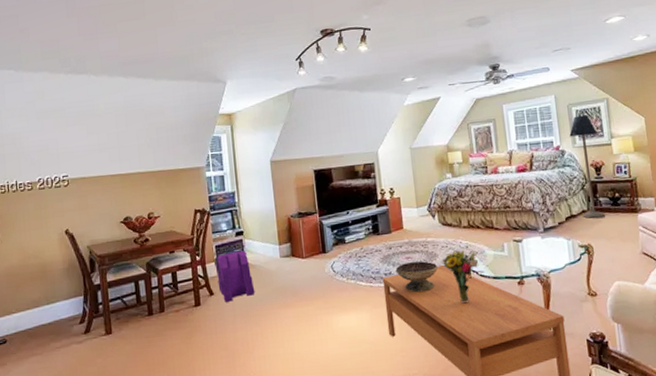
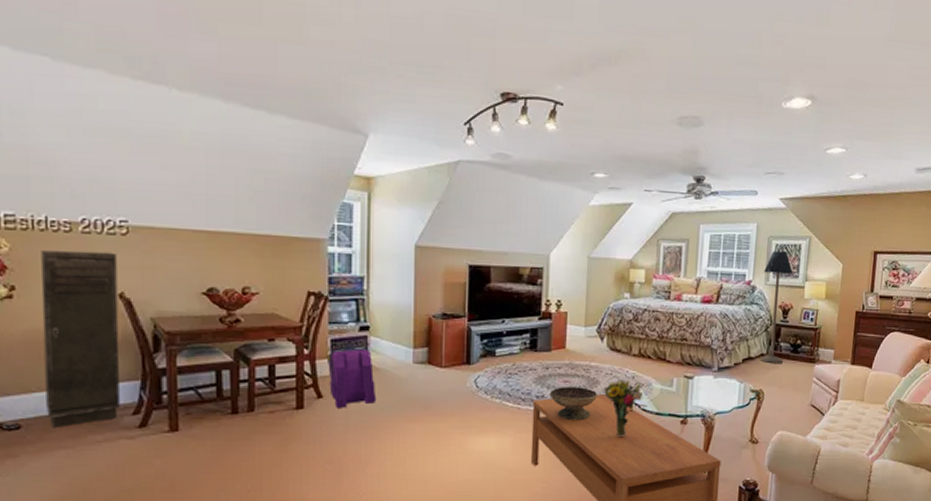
storage cabinet: none [14,200,71,340] -> present [41,250,121,428]

